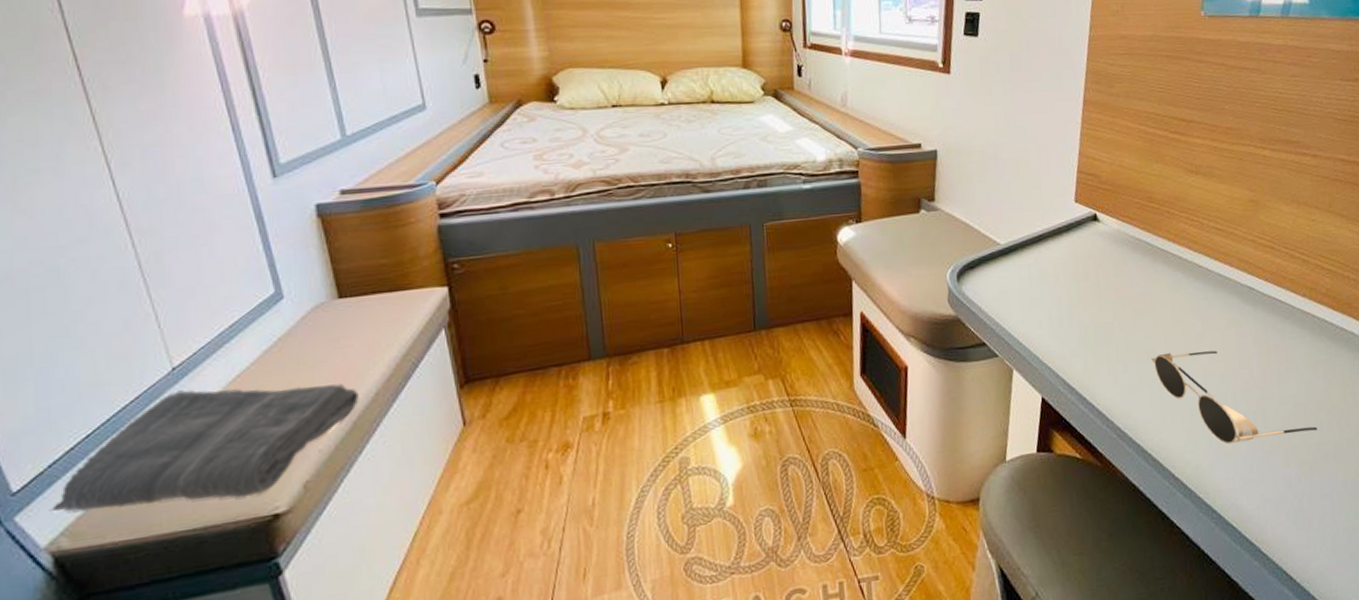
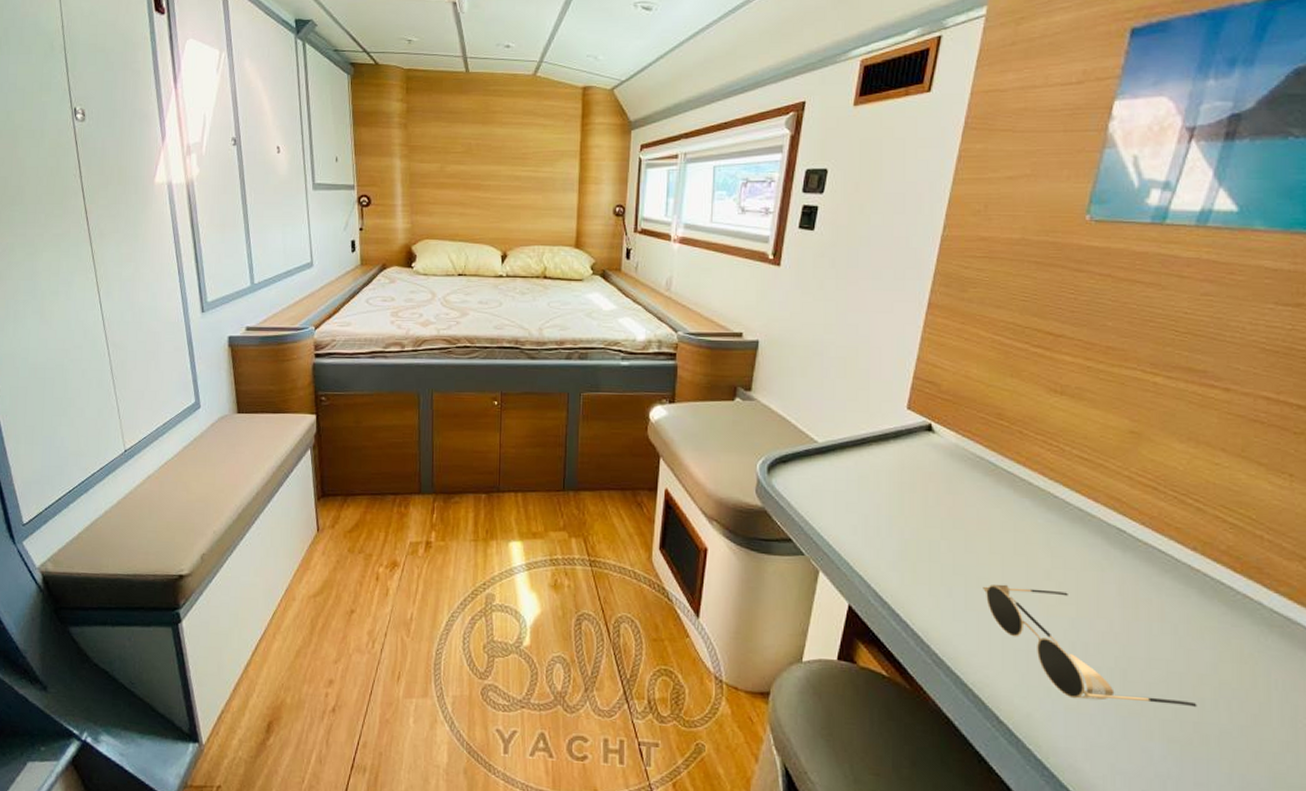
towel: present [49,384,359,512] -> none [43,468,245,558]

